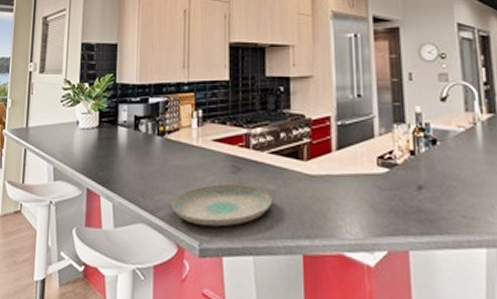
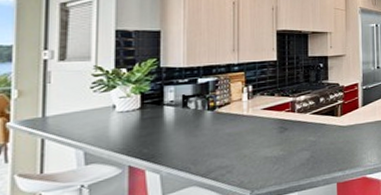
plate: present [171,184,272,227] -> none [223,140,313,178]

